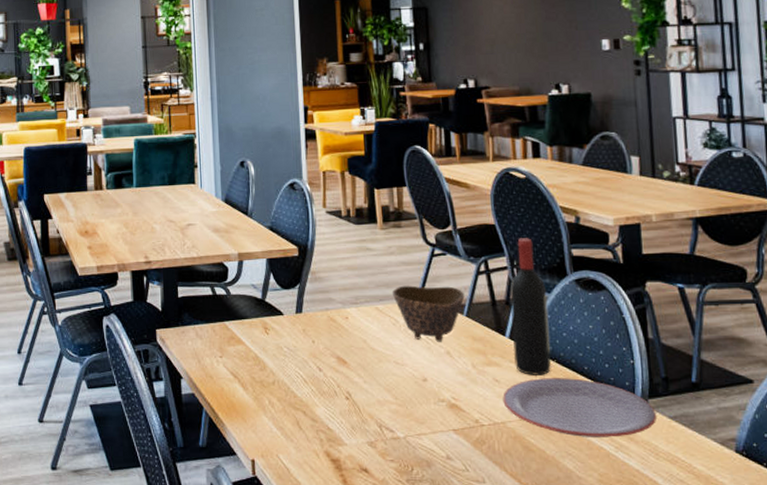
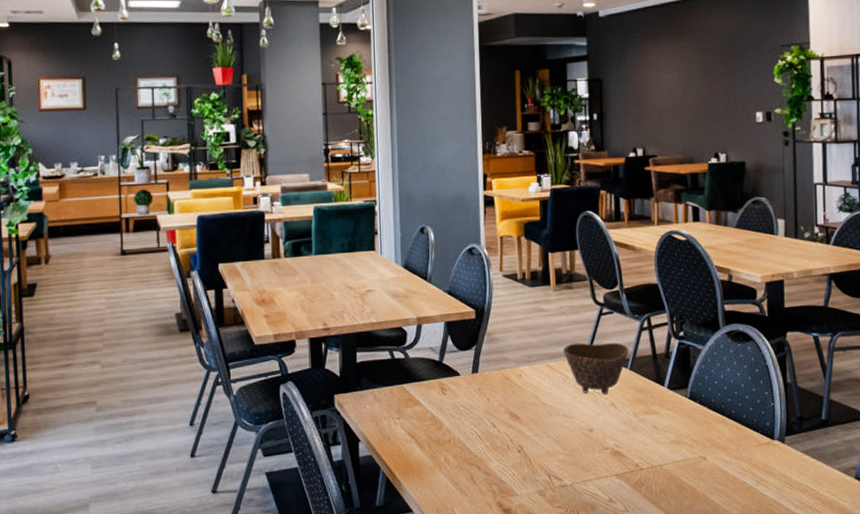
plate: present [503,378,657,437] -> none [660,421,792,474]
wine bottle: present [510,238,551,377] -> none [669,295,703,422]

